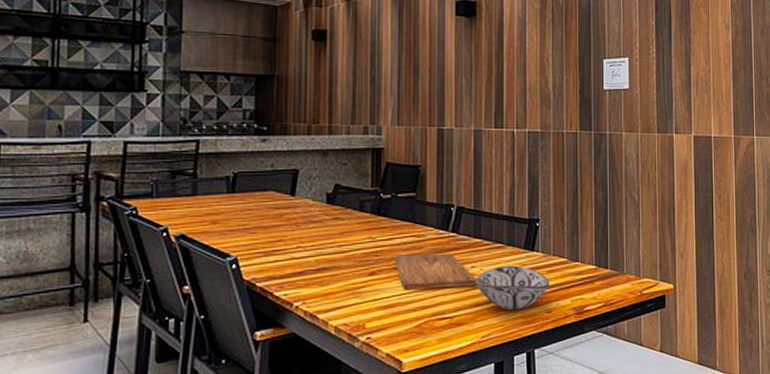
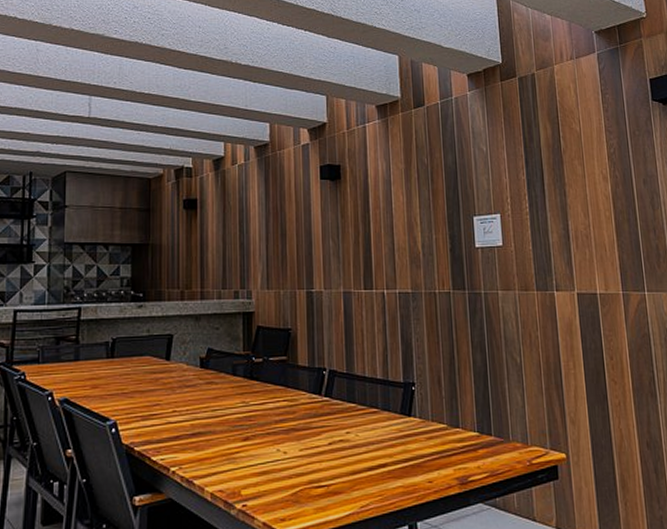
cutting board: present [395,253,477,290] -> none [268,418,353,456]
decorative bowl: present [476,265,550,311] -> none [351,431,430,480]

